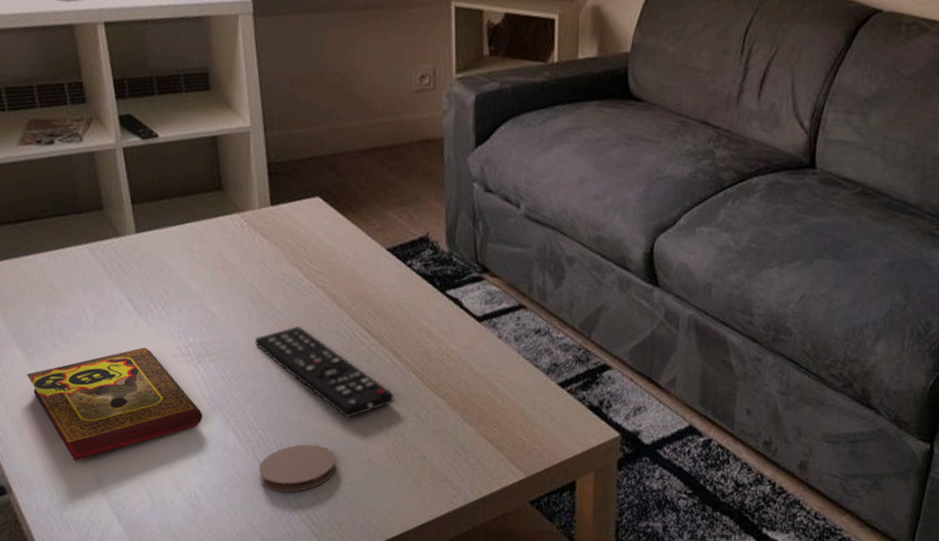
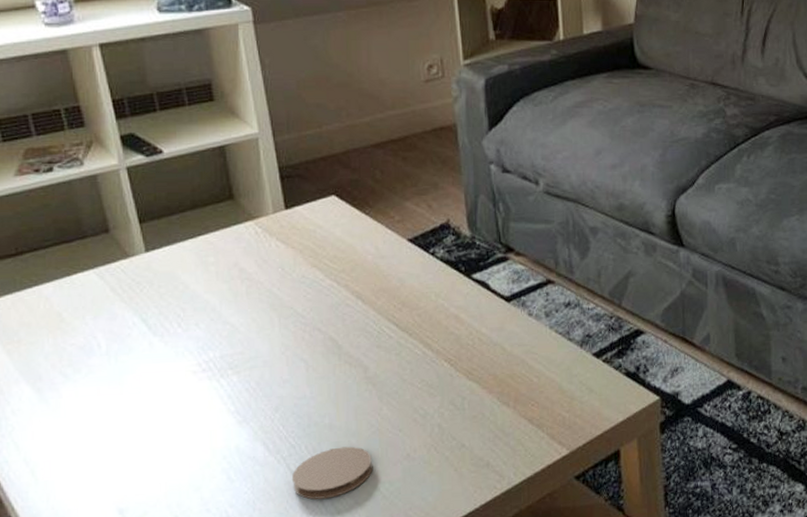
book: present [27,347,203,462] -> none [38,368,229,496]
remote control: present [254,326,394,419] -> none [278,328,427,416]

